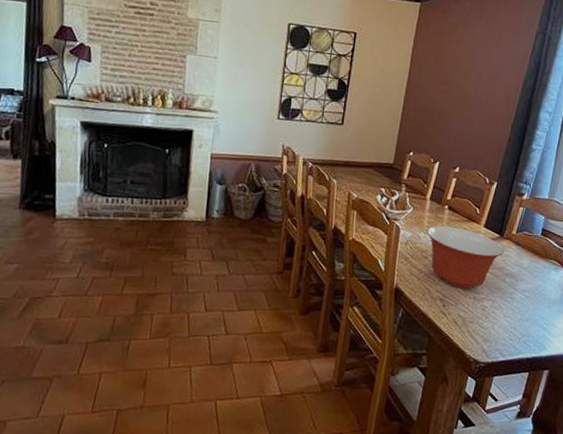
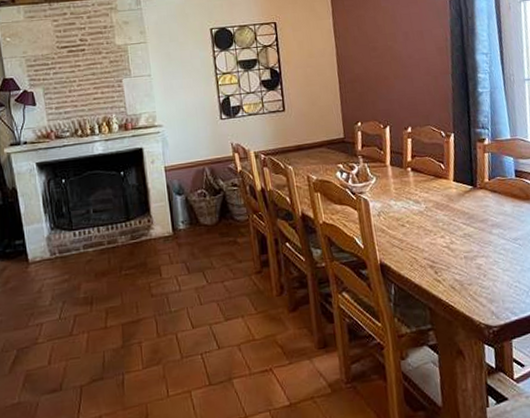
mixing bowl: present [427,225,504,289] -> none [396,187,482,251]

